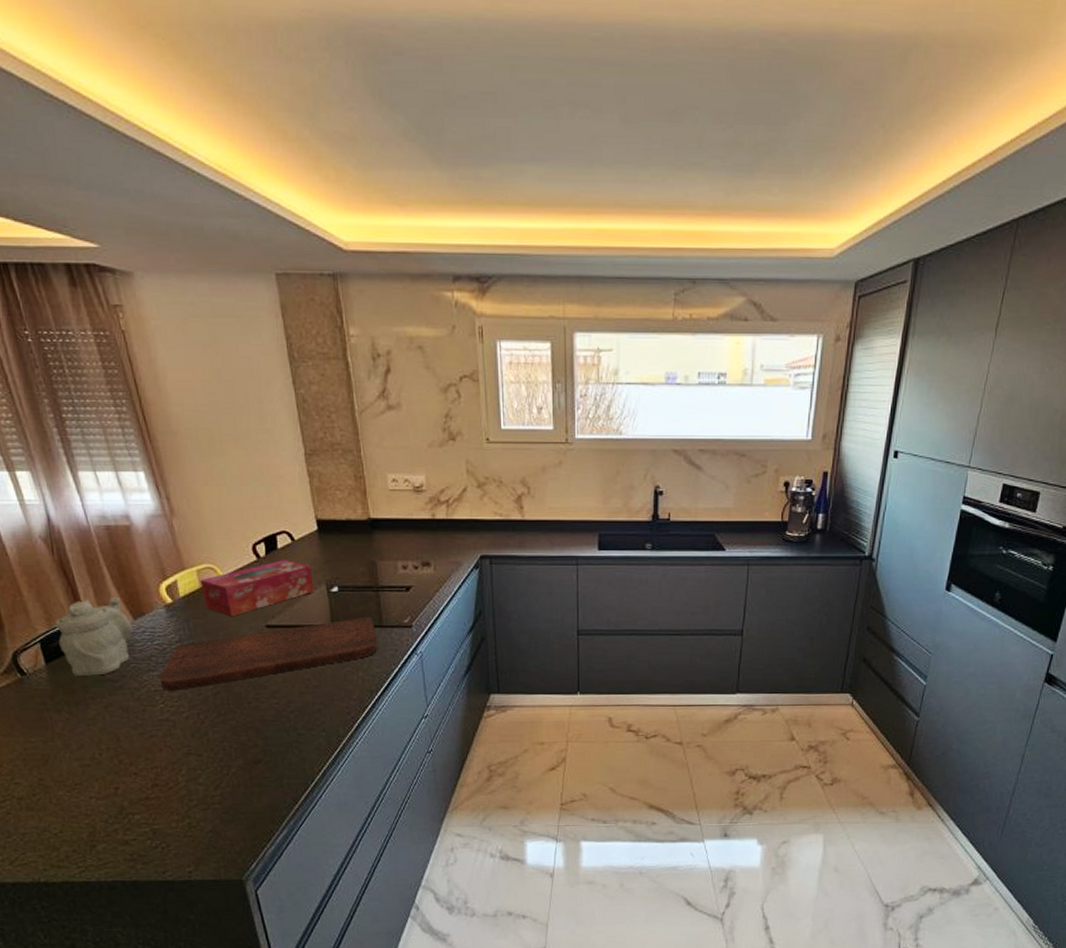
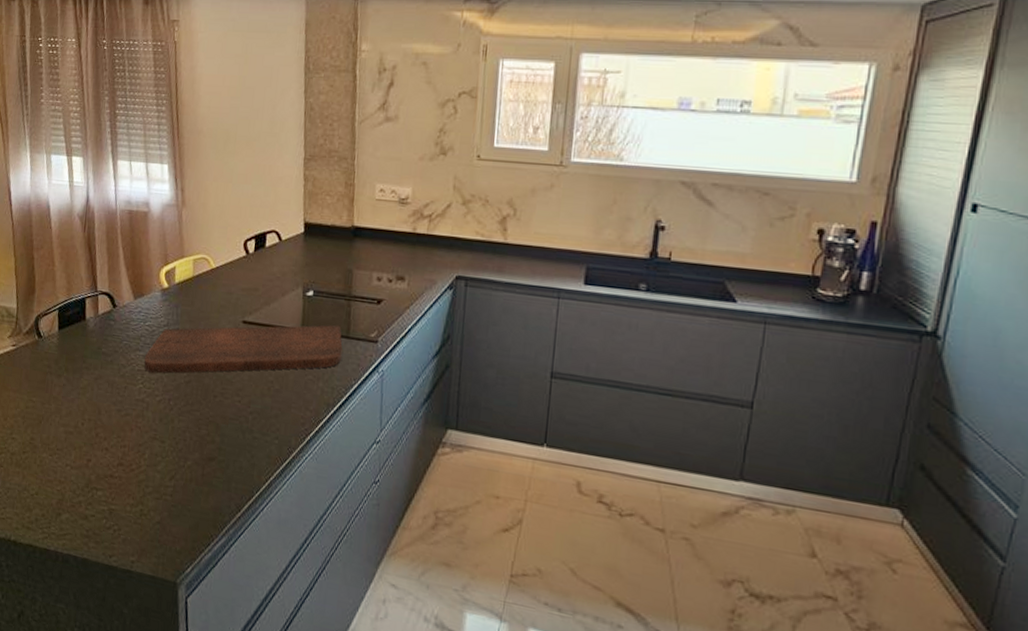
teapot: present [55,597,133,676] -> none [72,275,132,348]
tissue box: present [200,560,314,617] -> none [193,258,293,308]

